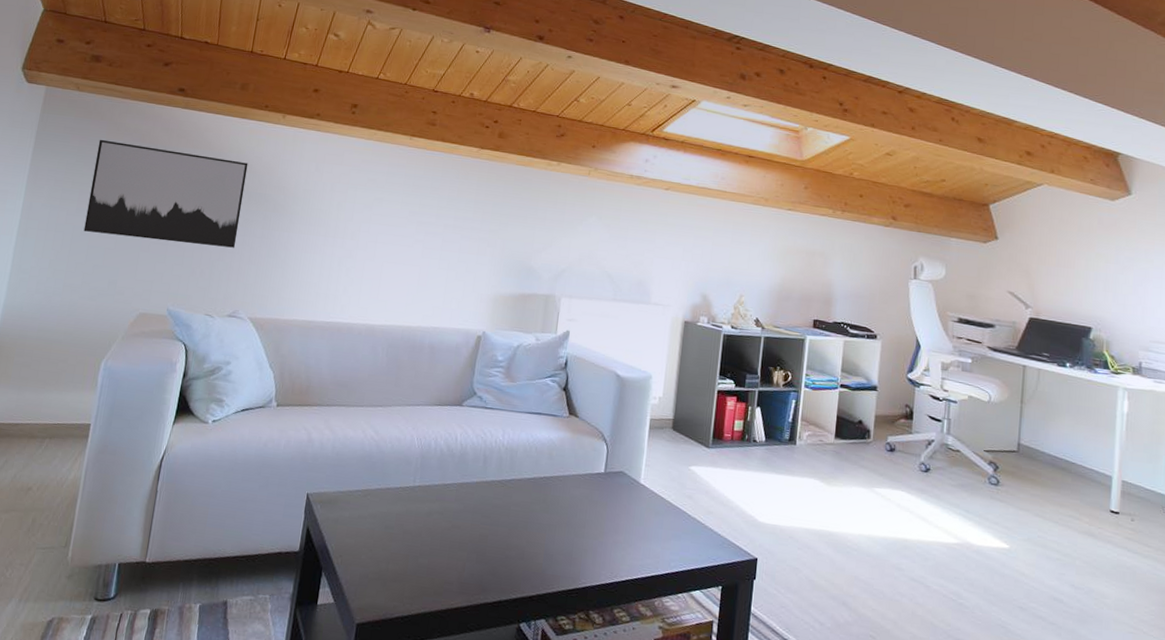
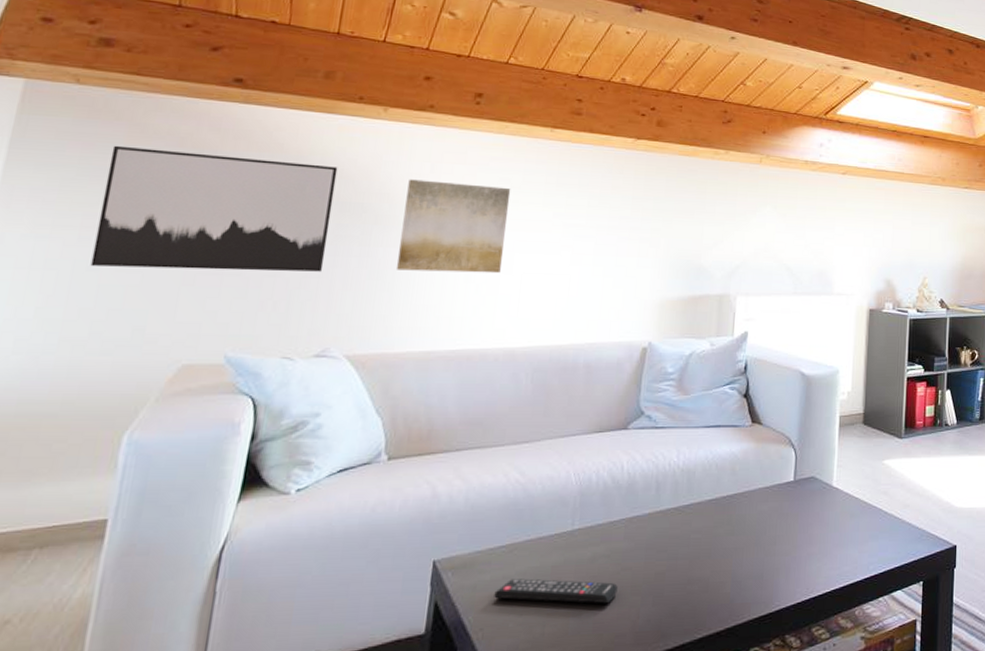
wall art: none [287,176,377,260] -> present [395,179,511,274]
remote control: none [351,519,449,554] -> present [494,578,618,604]

